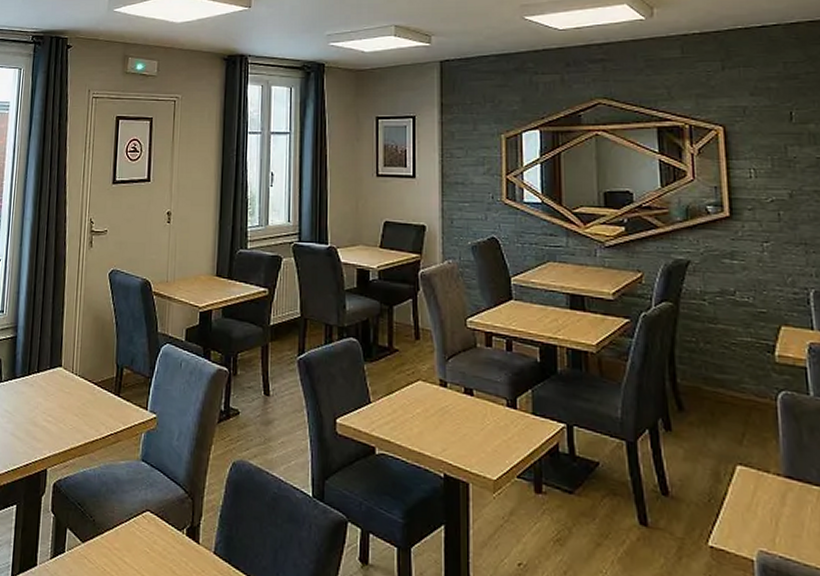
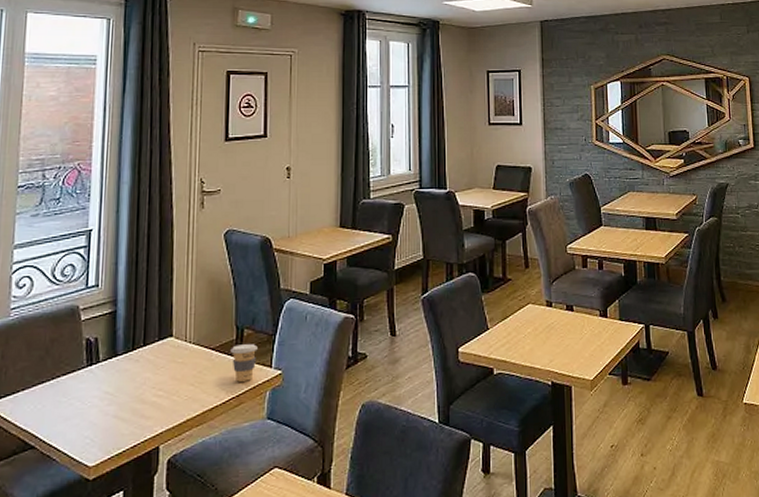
coffee cup: none [111,383,135,420] -> present [230,344,258,382]

